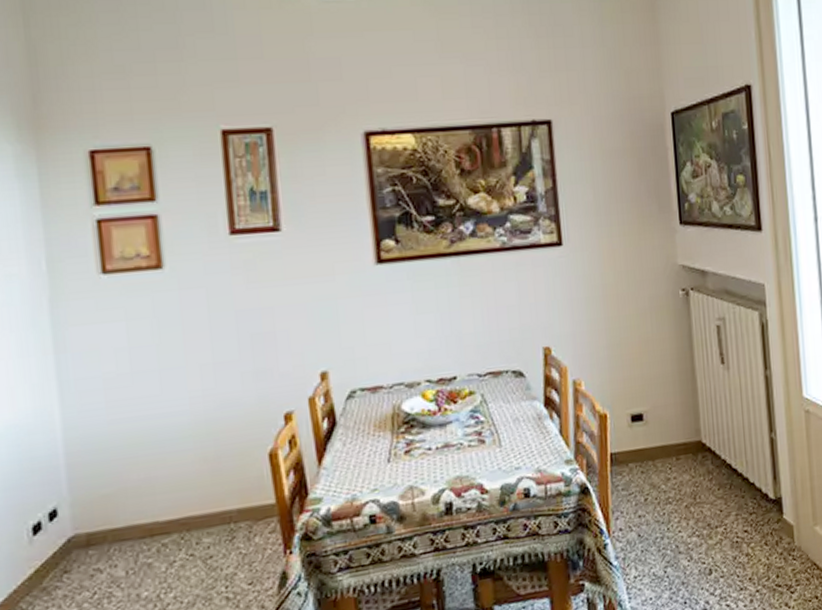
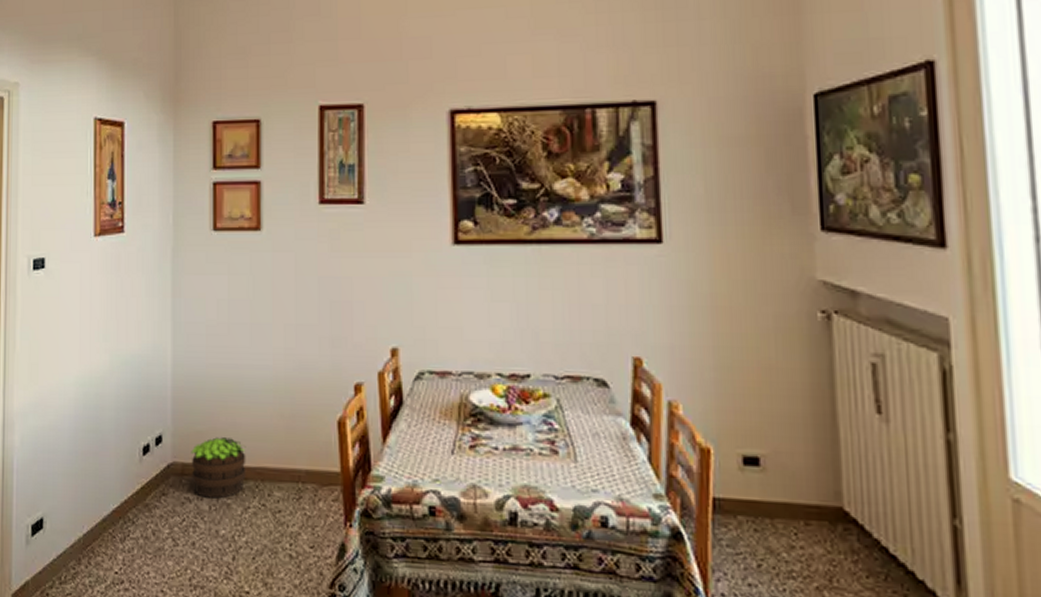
potted plant: none [96,494,169,564] -> present [191,437,246,499]

